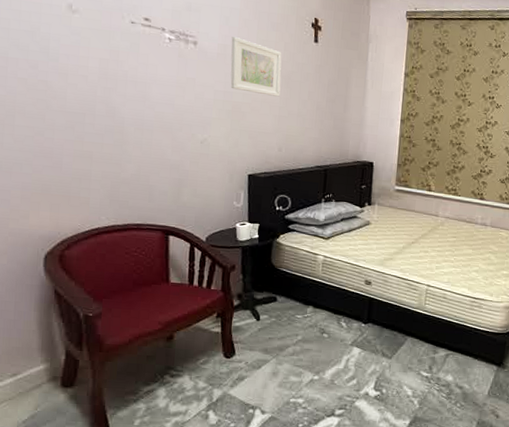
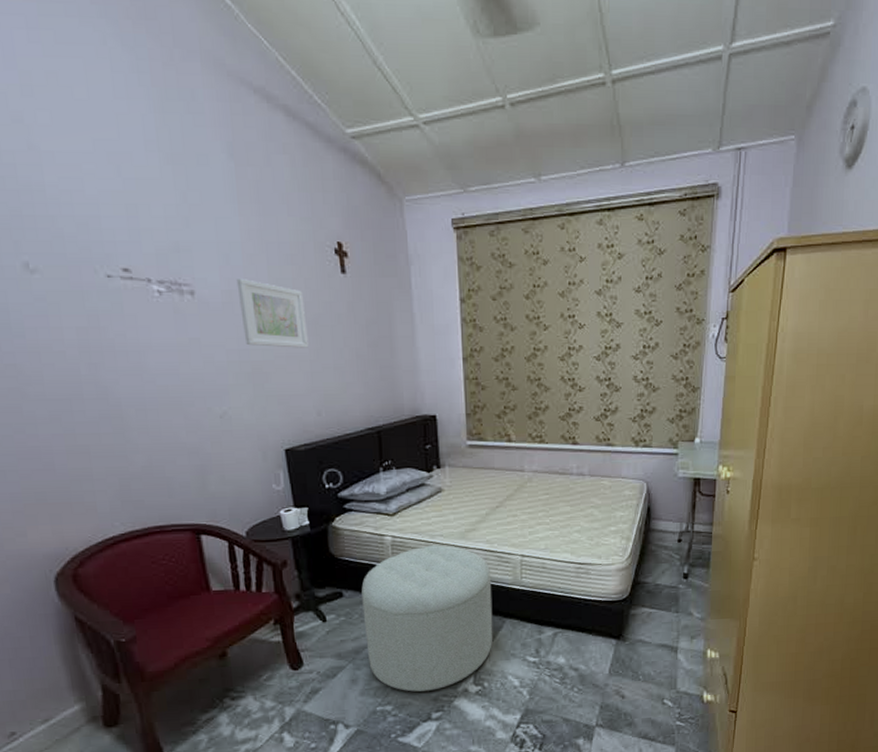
ottoman: none [289,267,400,391] -> present [361,545,493,692]

